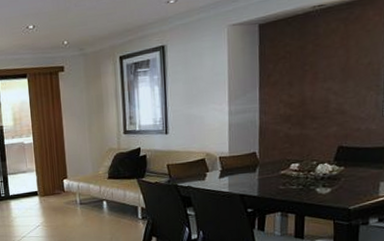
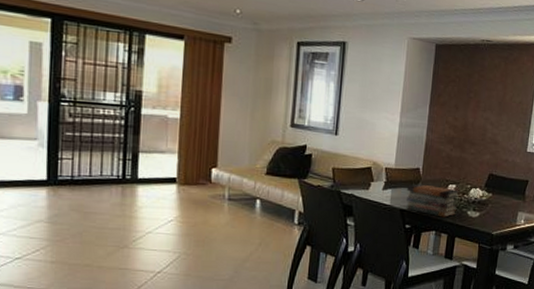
book stack: none [244,167,305,198] -> present [405,184,460,218]

